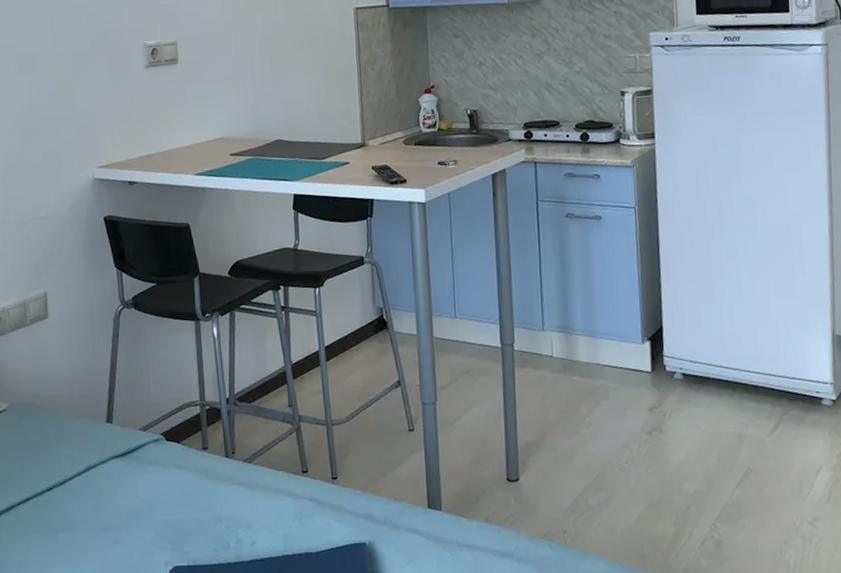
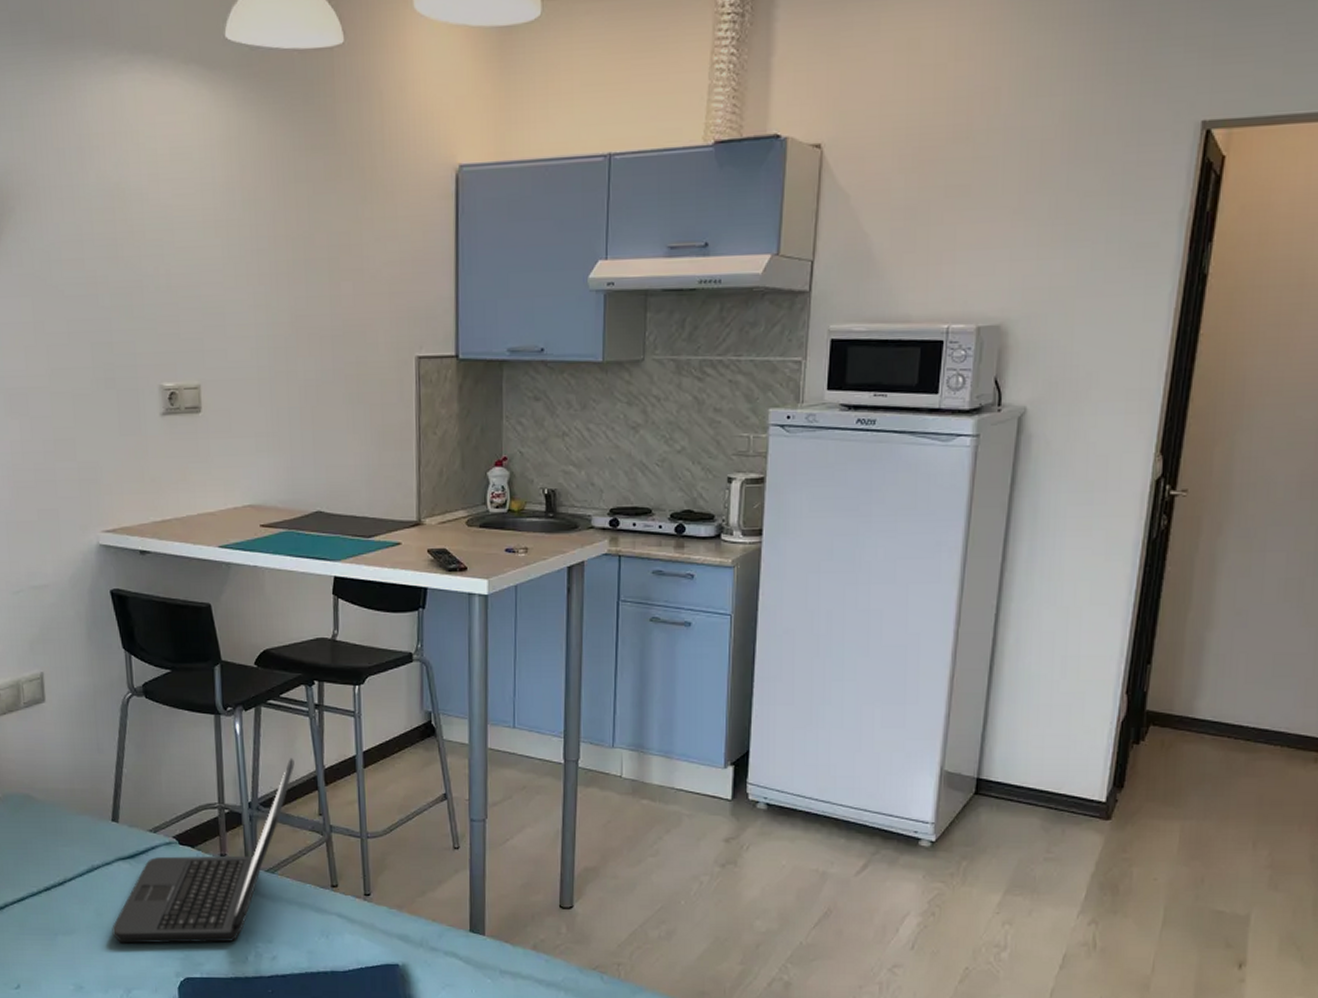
laptop: none [107,355,266,537] -> present [112,757,295,944]

